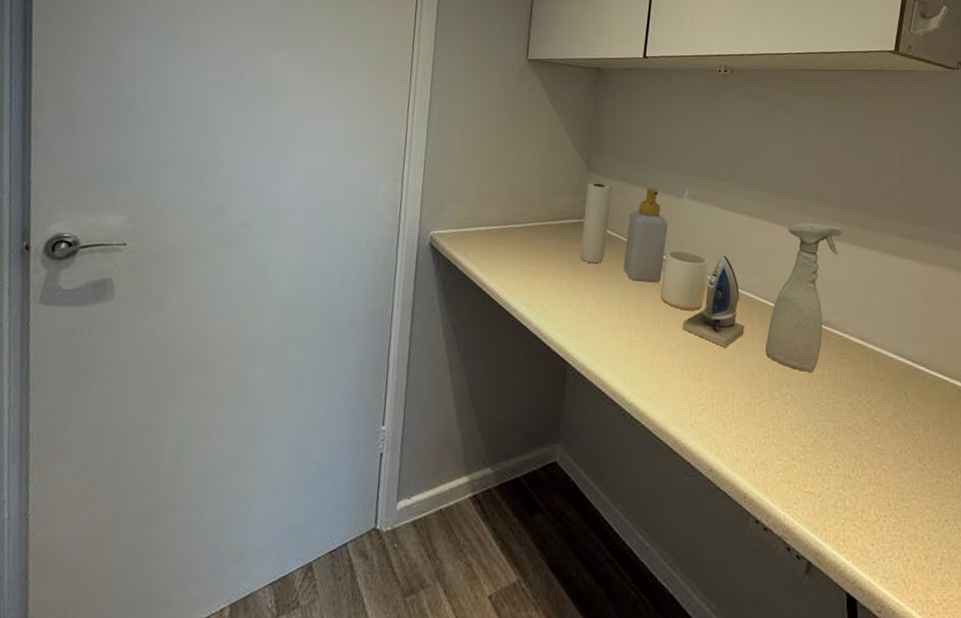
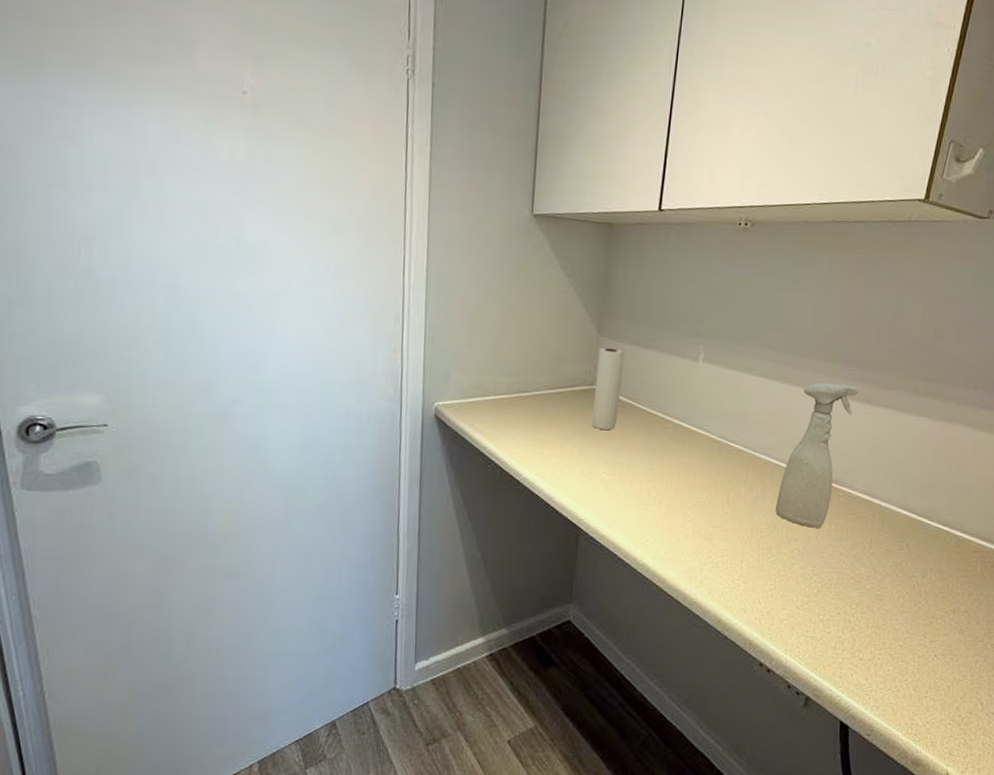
soap bottle: present [622,188,669,283] -> none [635,351,683,448]
mug: present [661,250,708,311] -> none [673,414,722,474]
iron: present [682,256,745,348] -> none [694,418,756,509]

